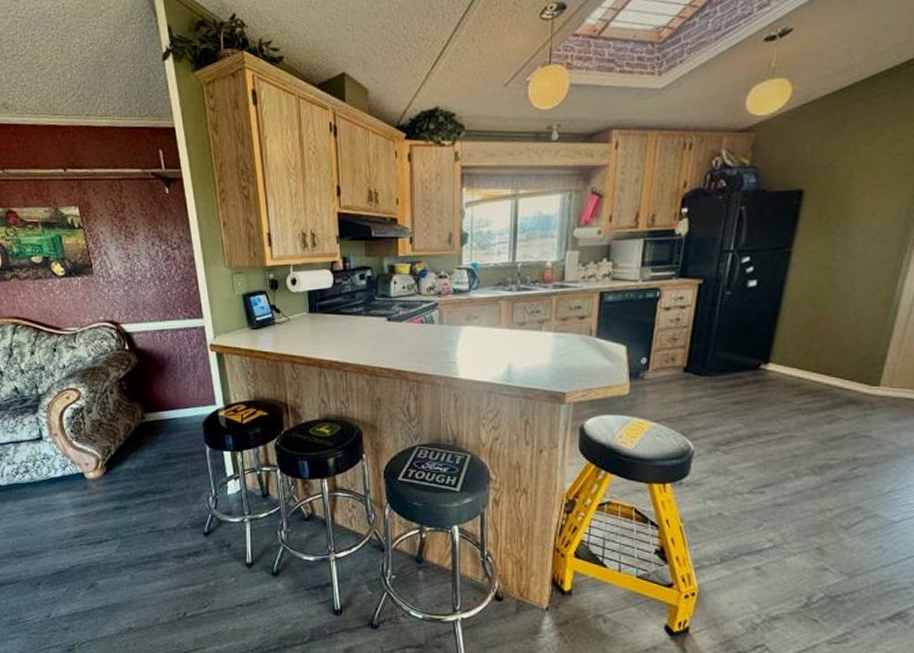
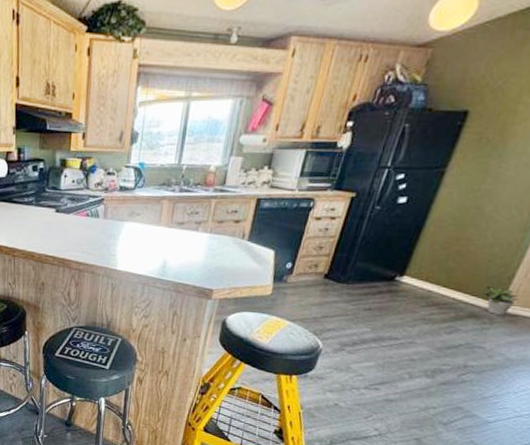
potted plant: none [856,366,896,400] -> present [482,285,519,316]

